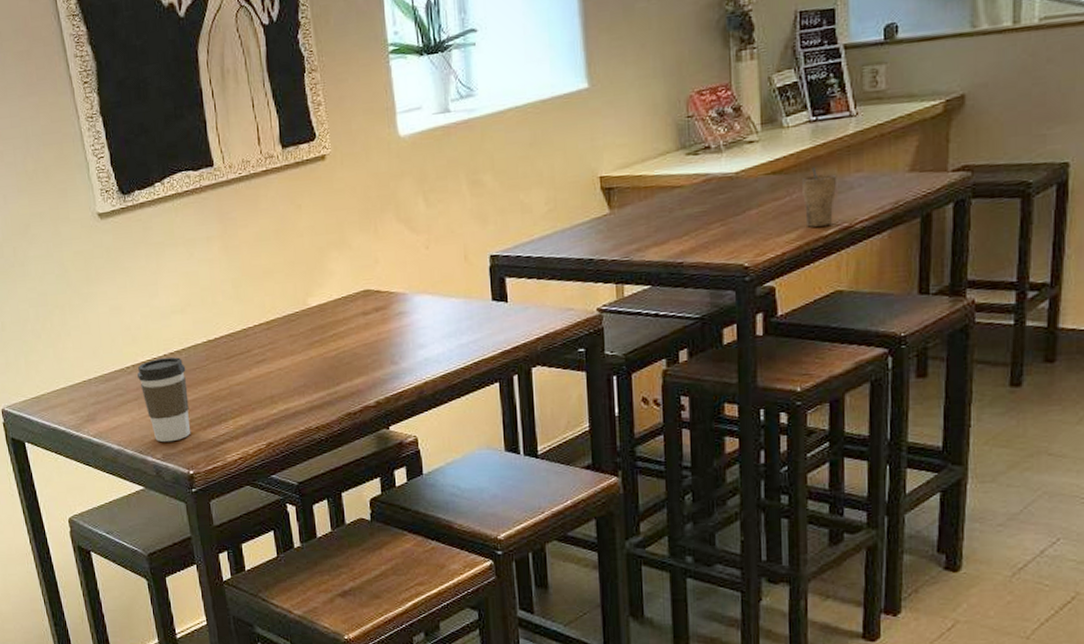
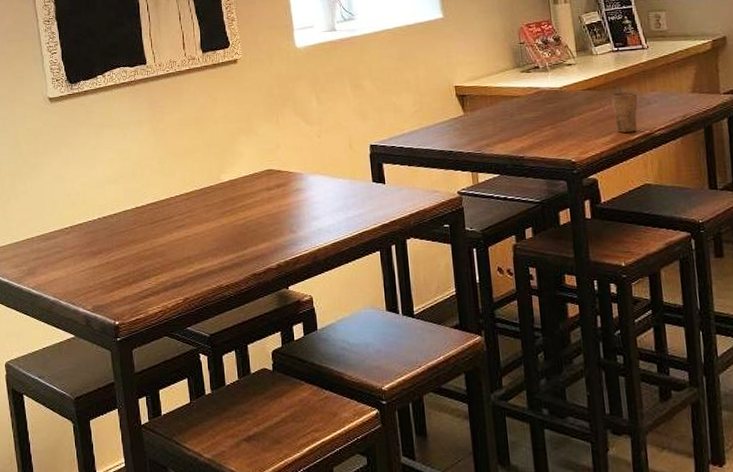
coffee cup: present [137,357,190,443] -> none [74,221,118,296]

